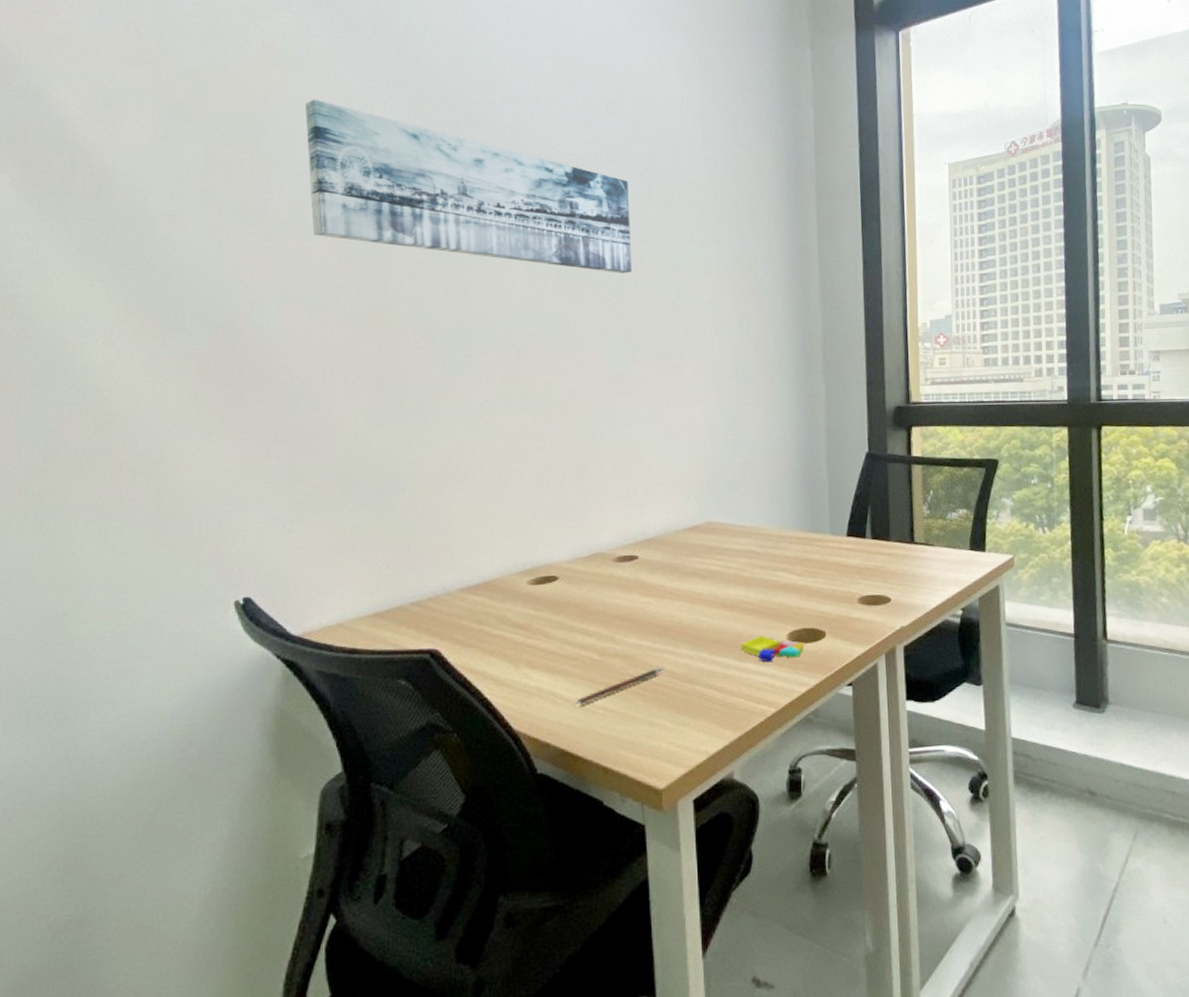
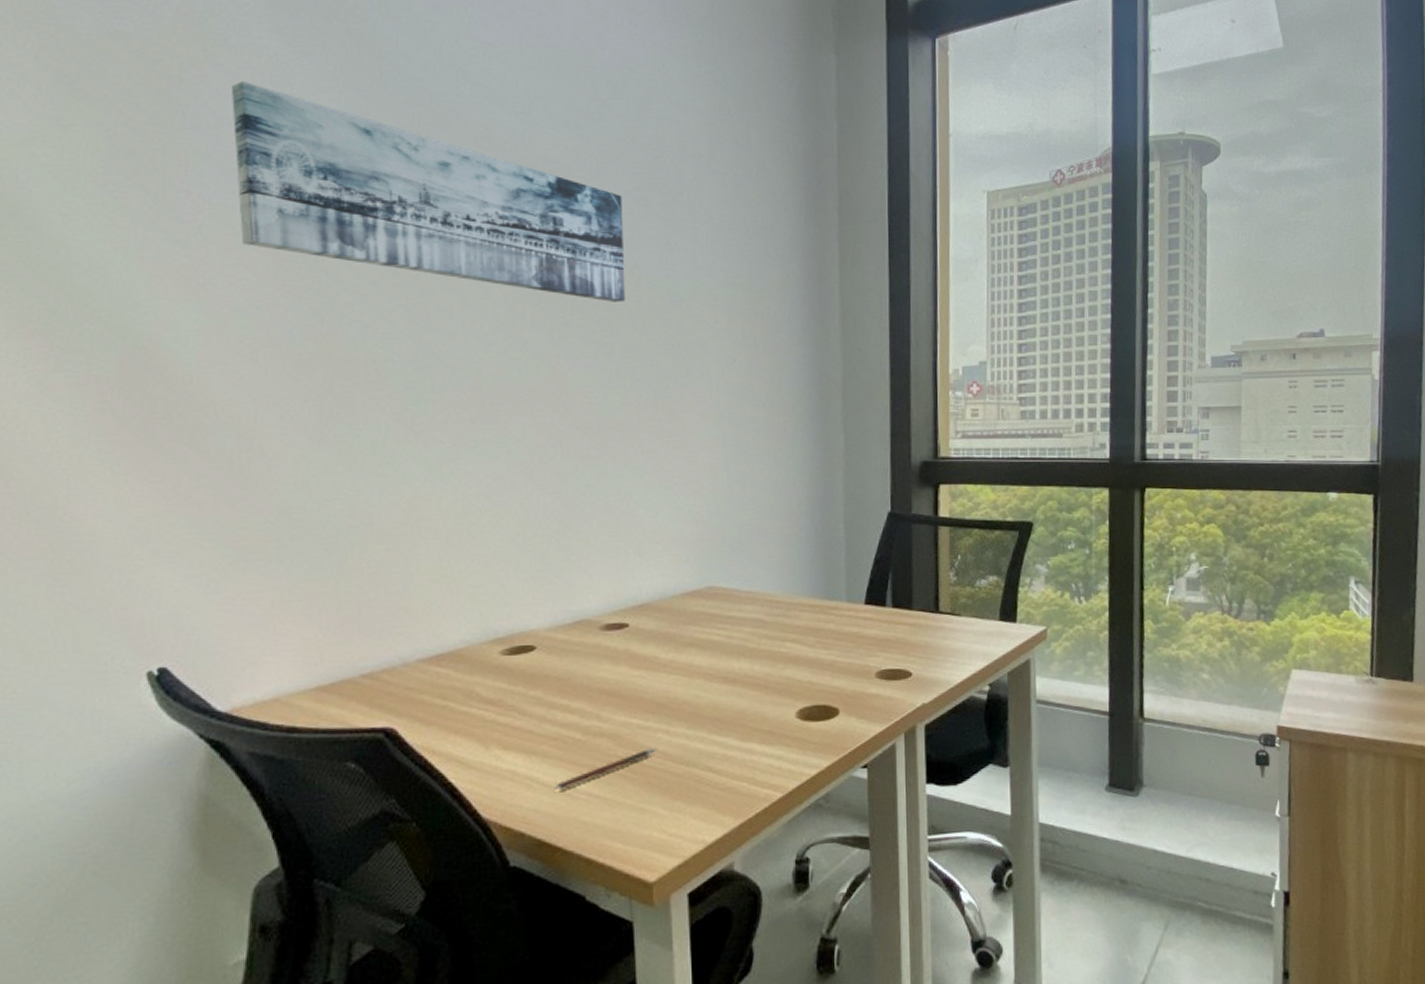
sticky notes: present [741,635,805,662] -> none [744,713,816,742]

